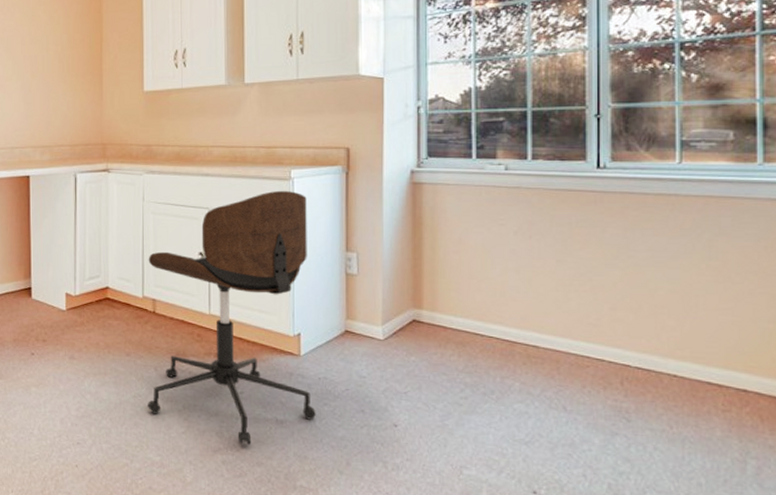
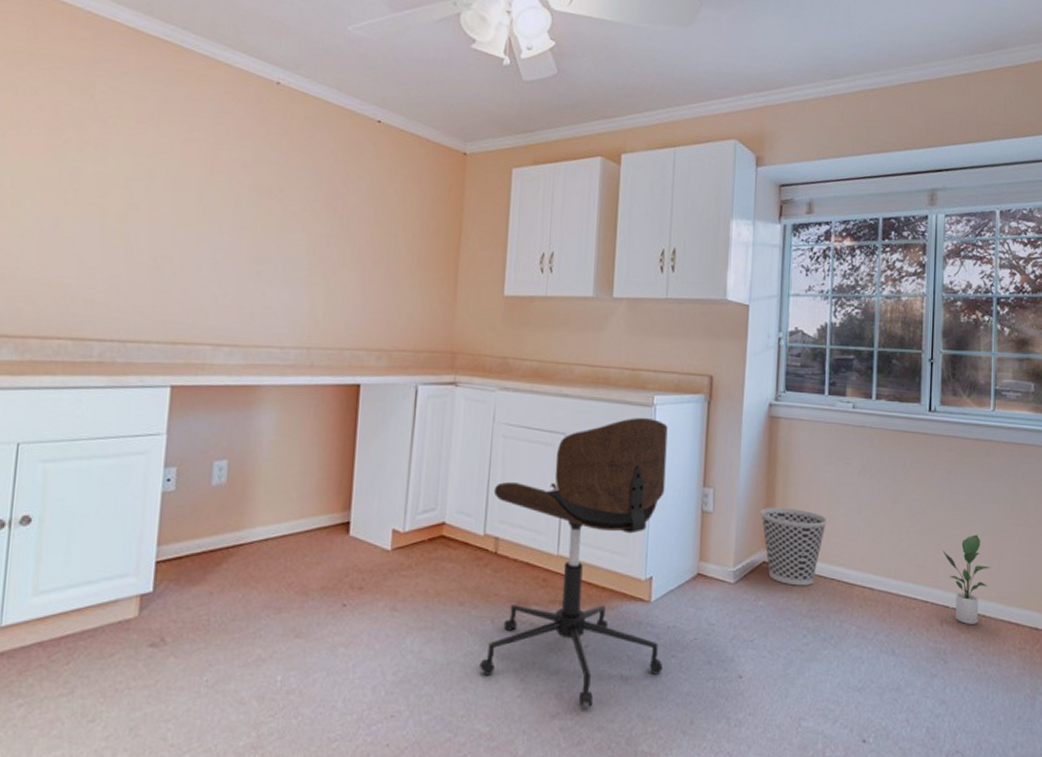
wastebasket: none [408,268,482,343] -> present [760,507,828,586]
potted plant: none [620,292,682,384] -> present [943,534,990,624]

